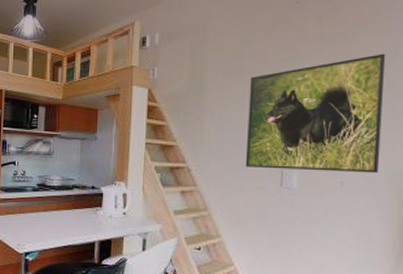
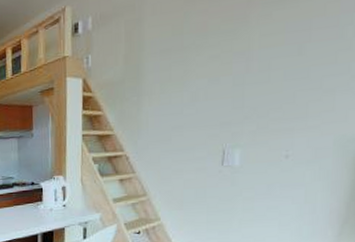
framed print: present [245,53,386,174] -> none [185,9,345,150]

